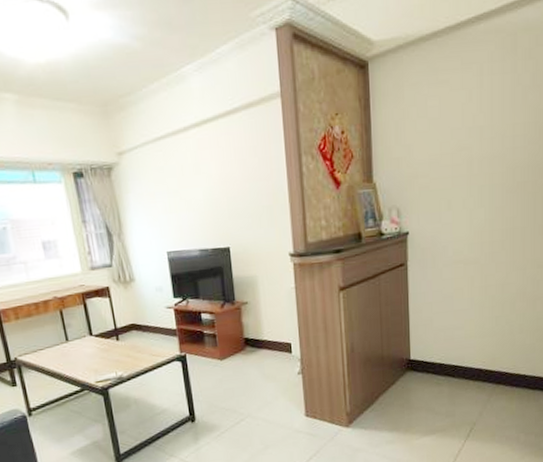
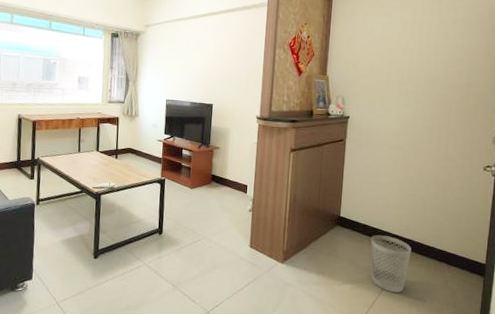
wastebasket: none [450,371,499,435] -> present [370,235,412,293]

